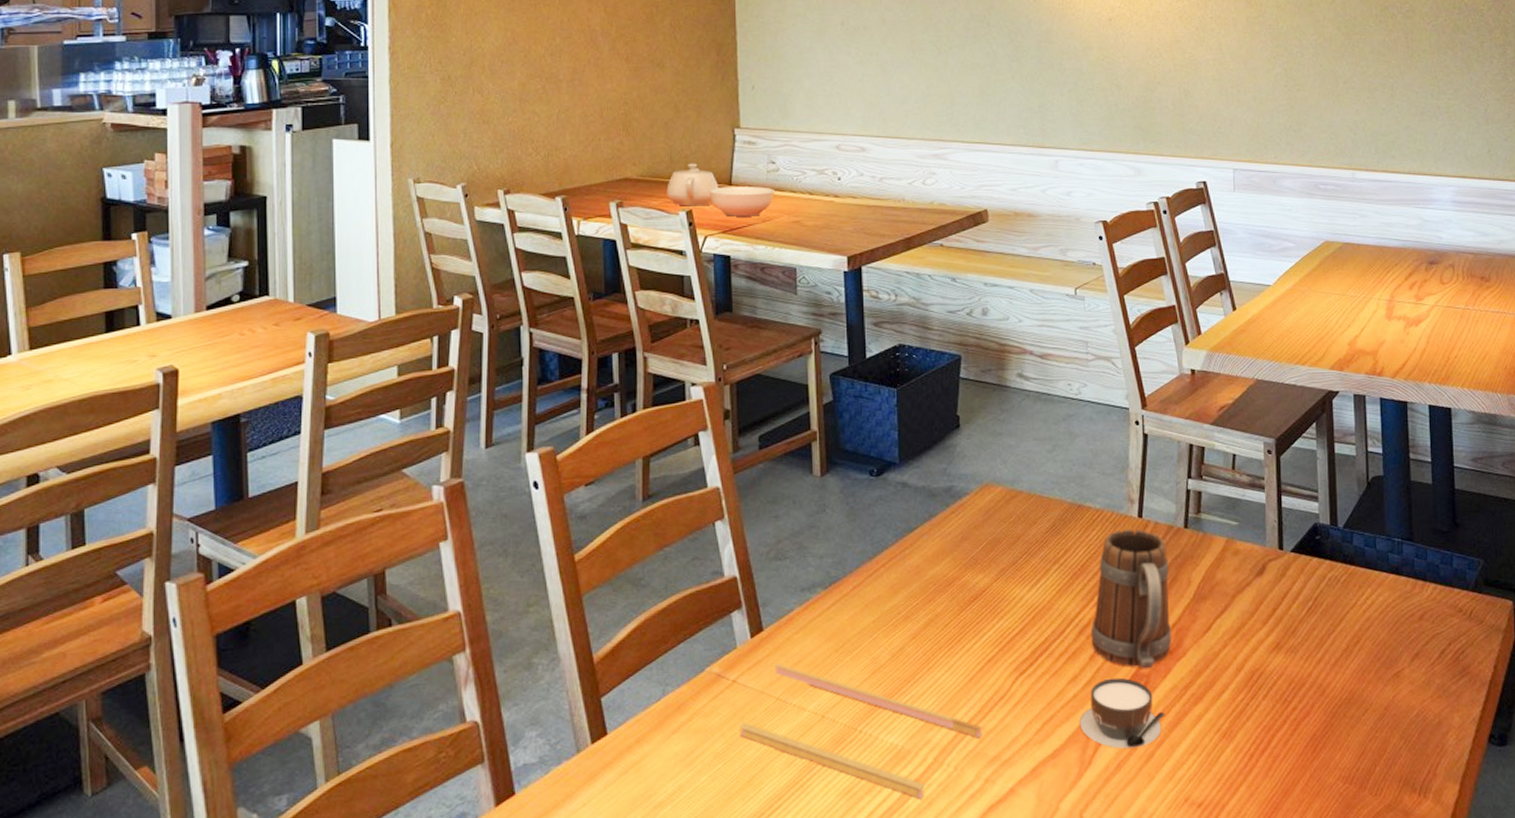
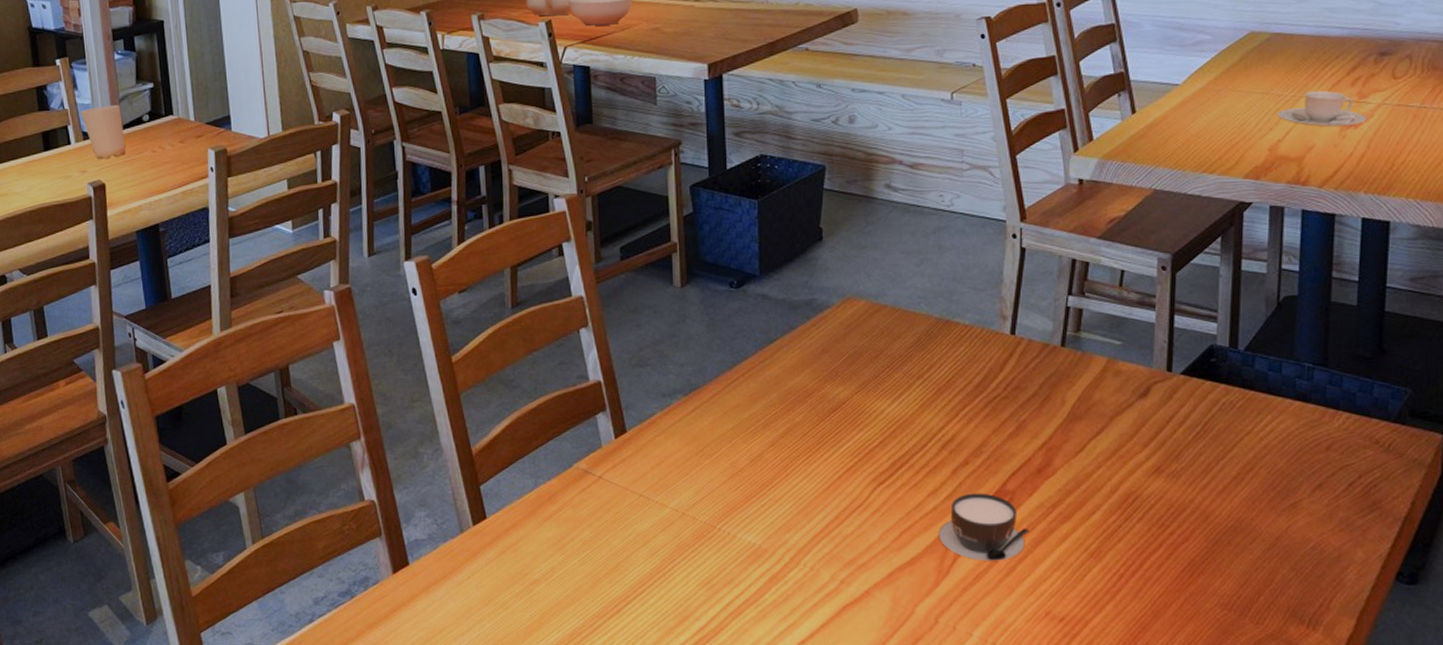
cup: none [155,284,207,343] -> present [80,105,126,160]
chopsticks: present [740,662,982,799] -> none [606,462,839,594]
beer mug: present [1090,529,1172,669] -> none [953,346,1043,486]
teacup: none [1353,293,1424,325] -> present [1277,91,1367,127]

